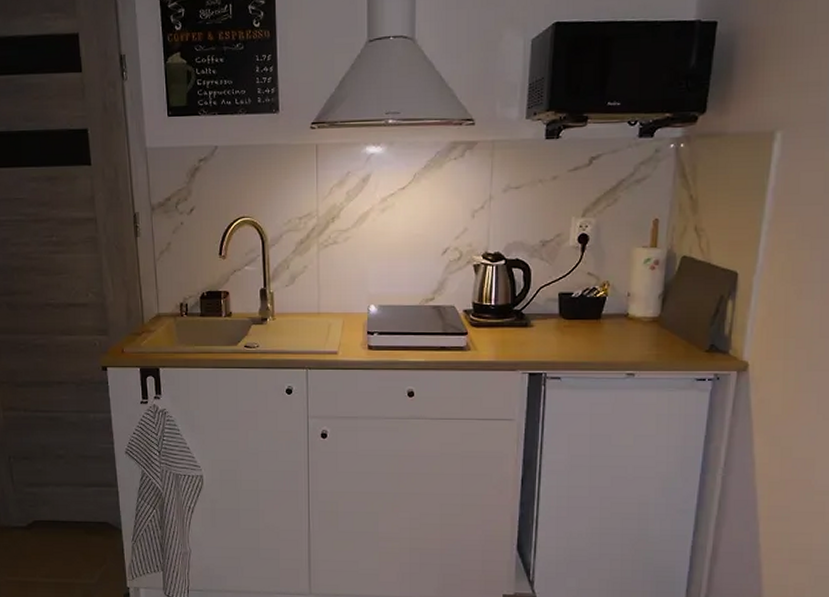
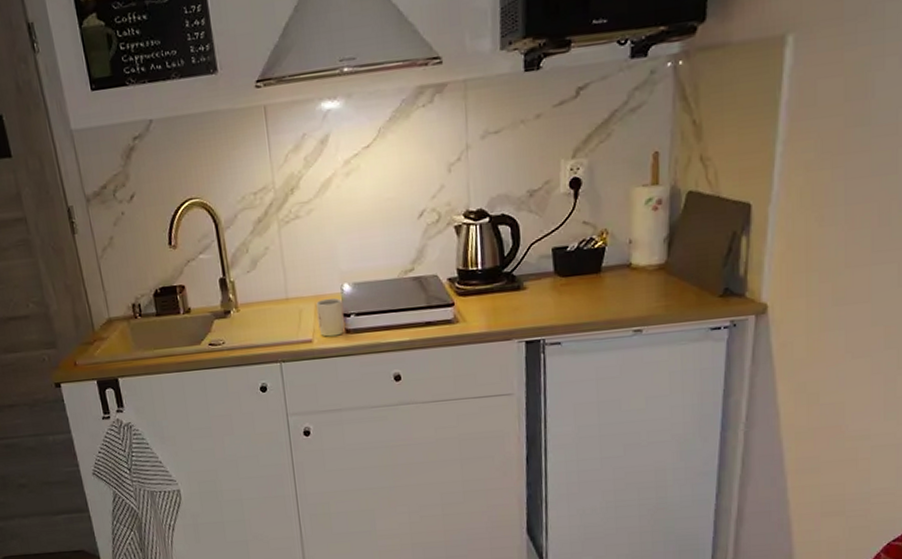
mug: none [343,316,369,351] -> present [316,297,345,337]

